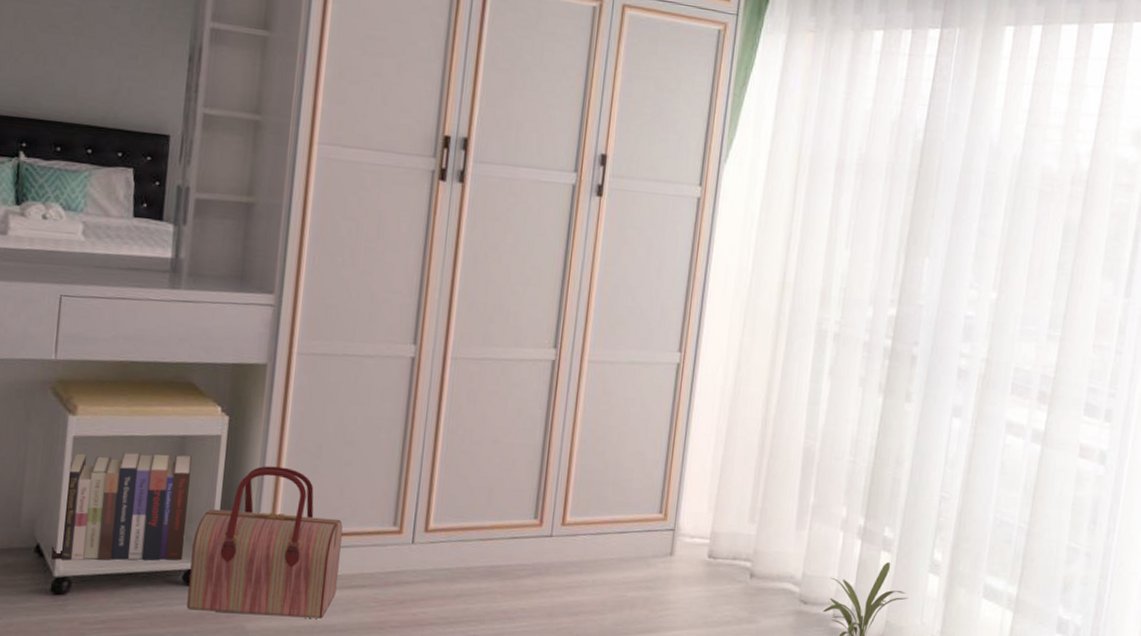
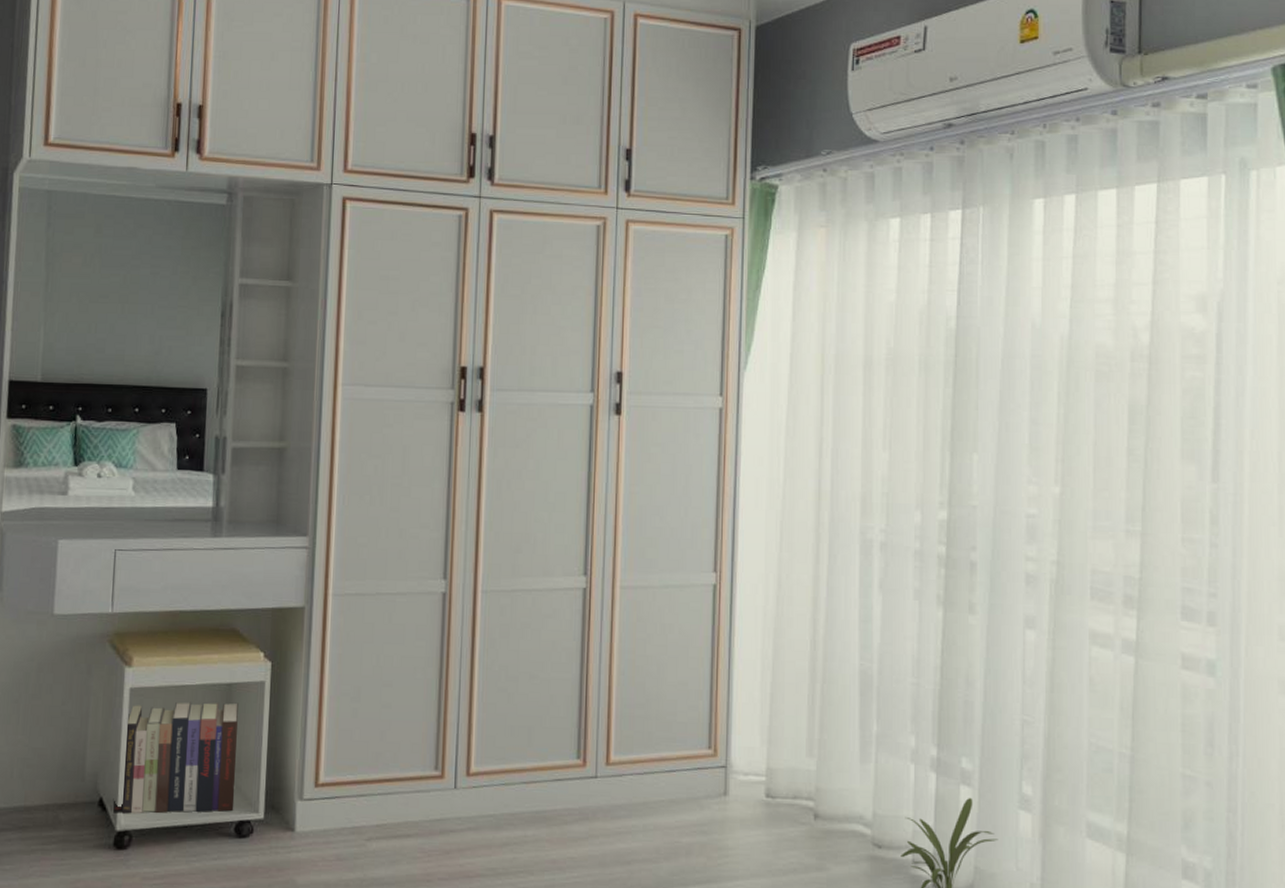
handbag: present [186,466,343,619] -> none [239,711,385,871]

